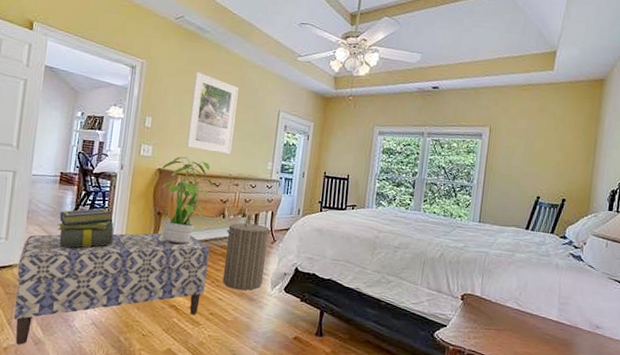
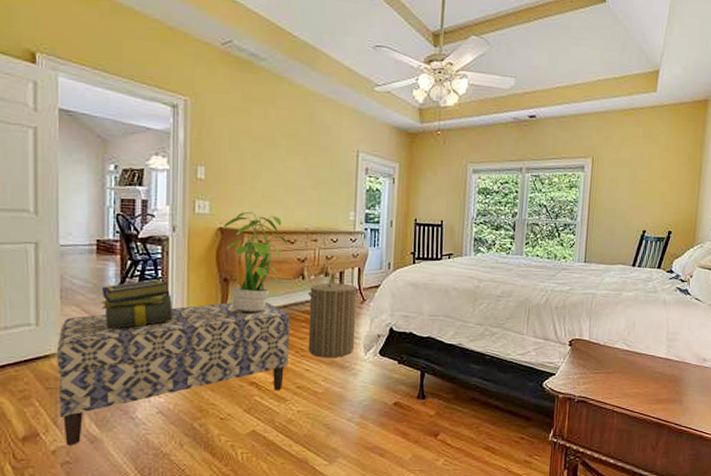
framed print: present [186,71,239,155] -> none [250,108,308,206]

